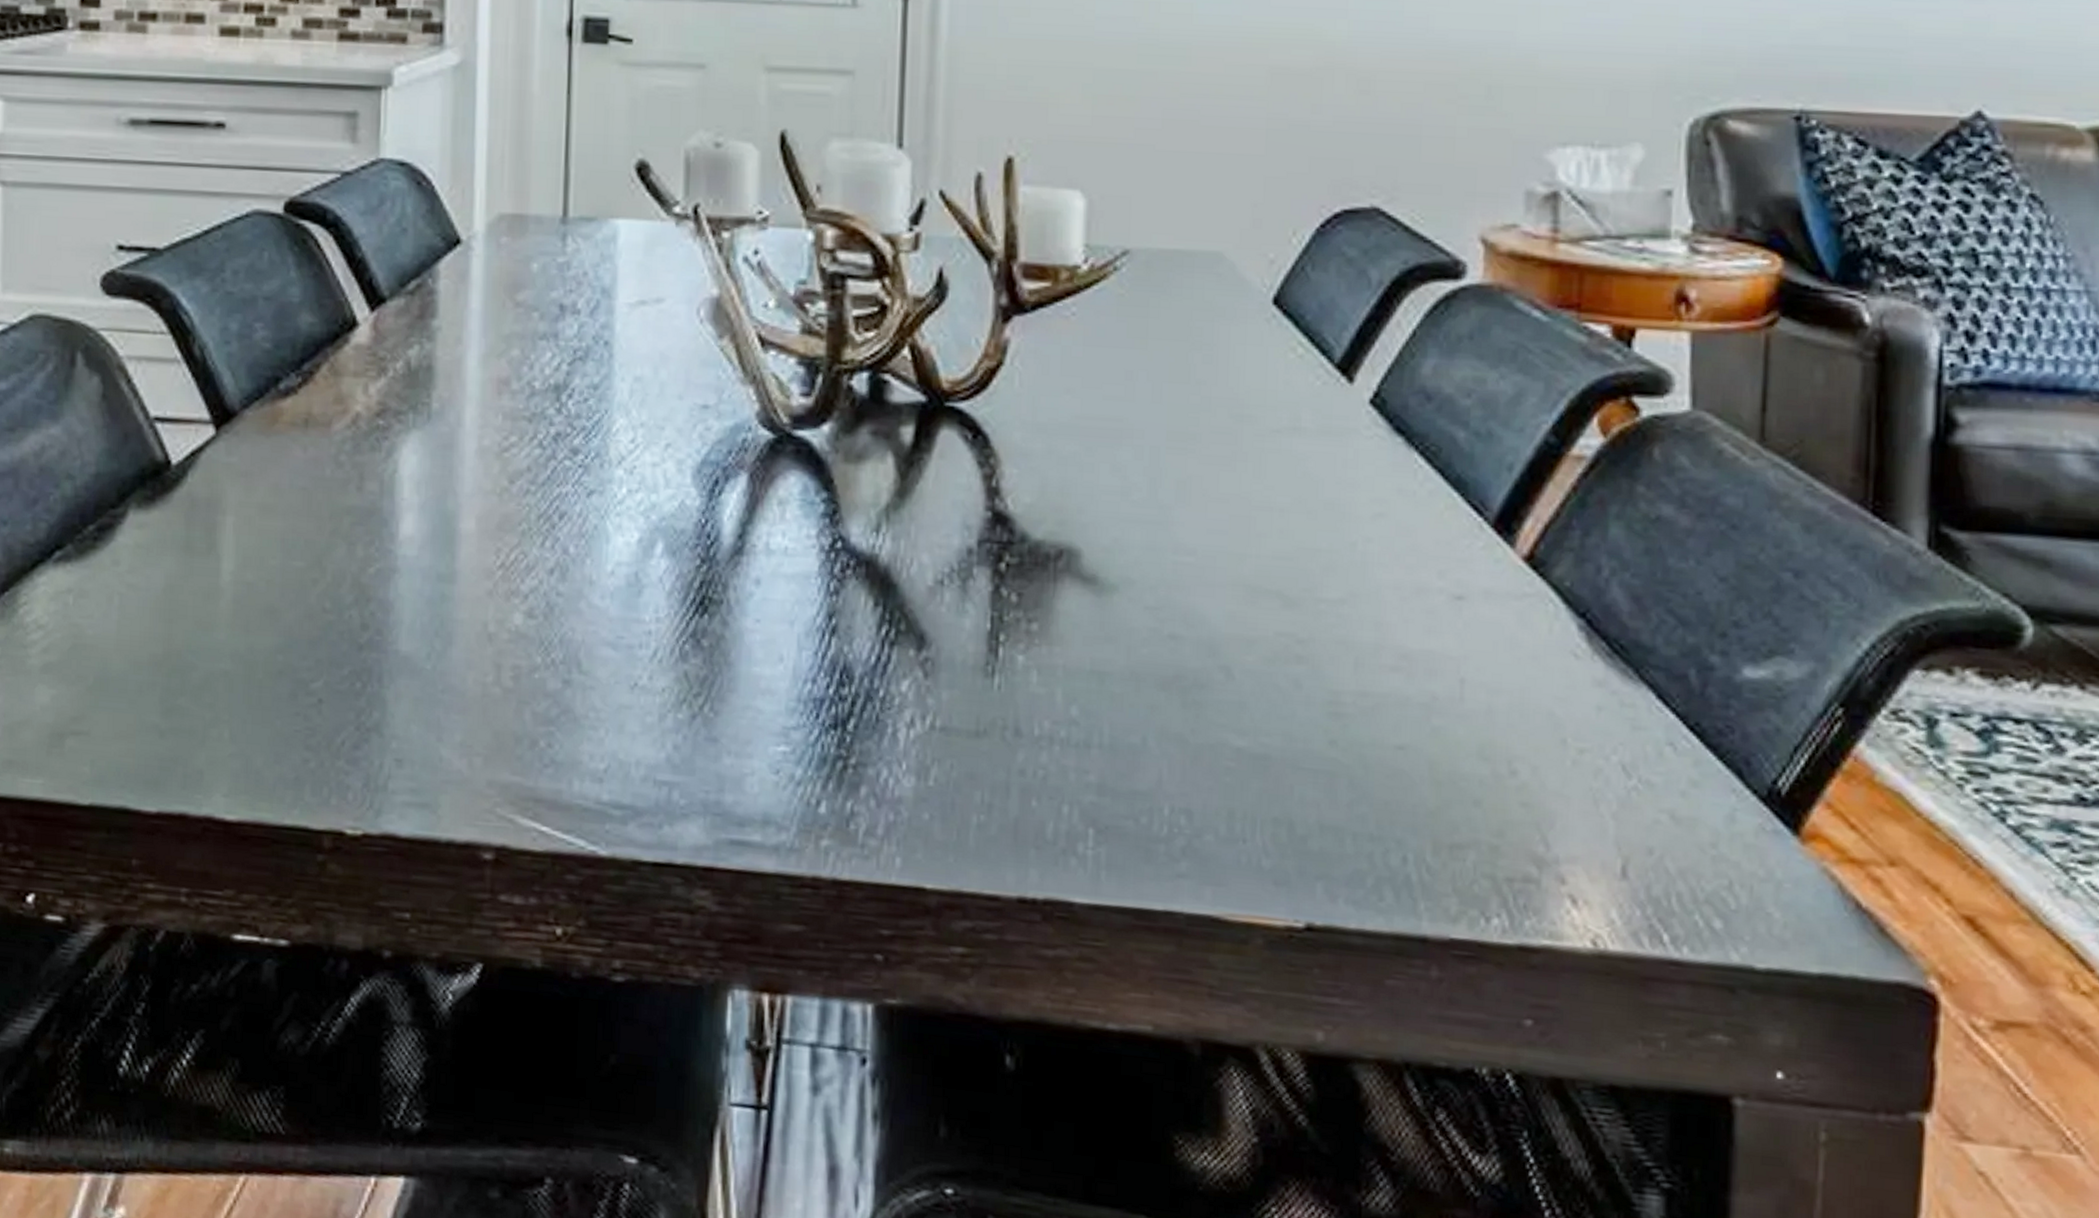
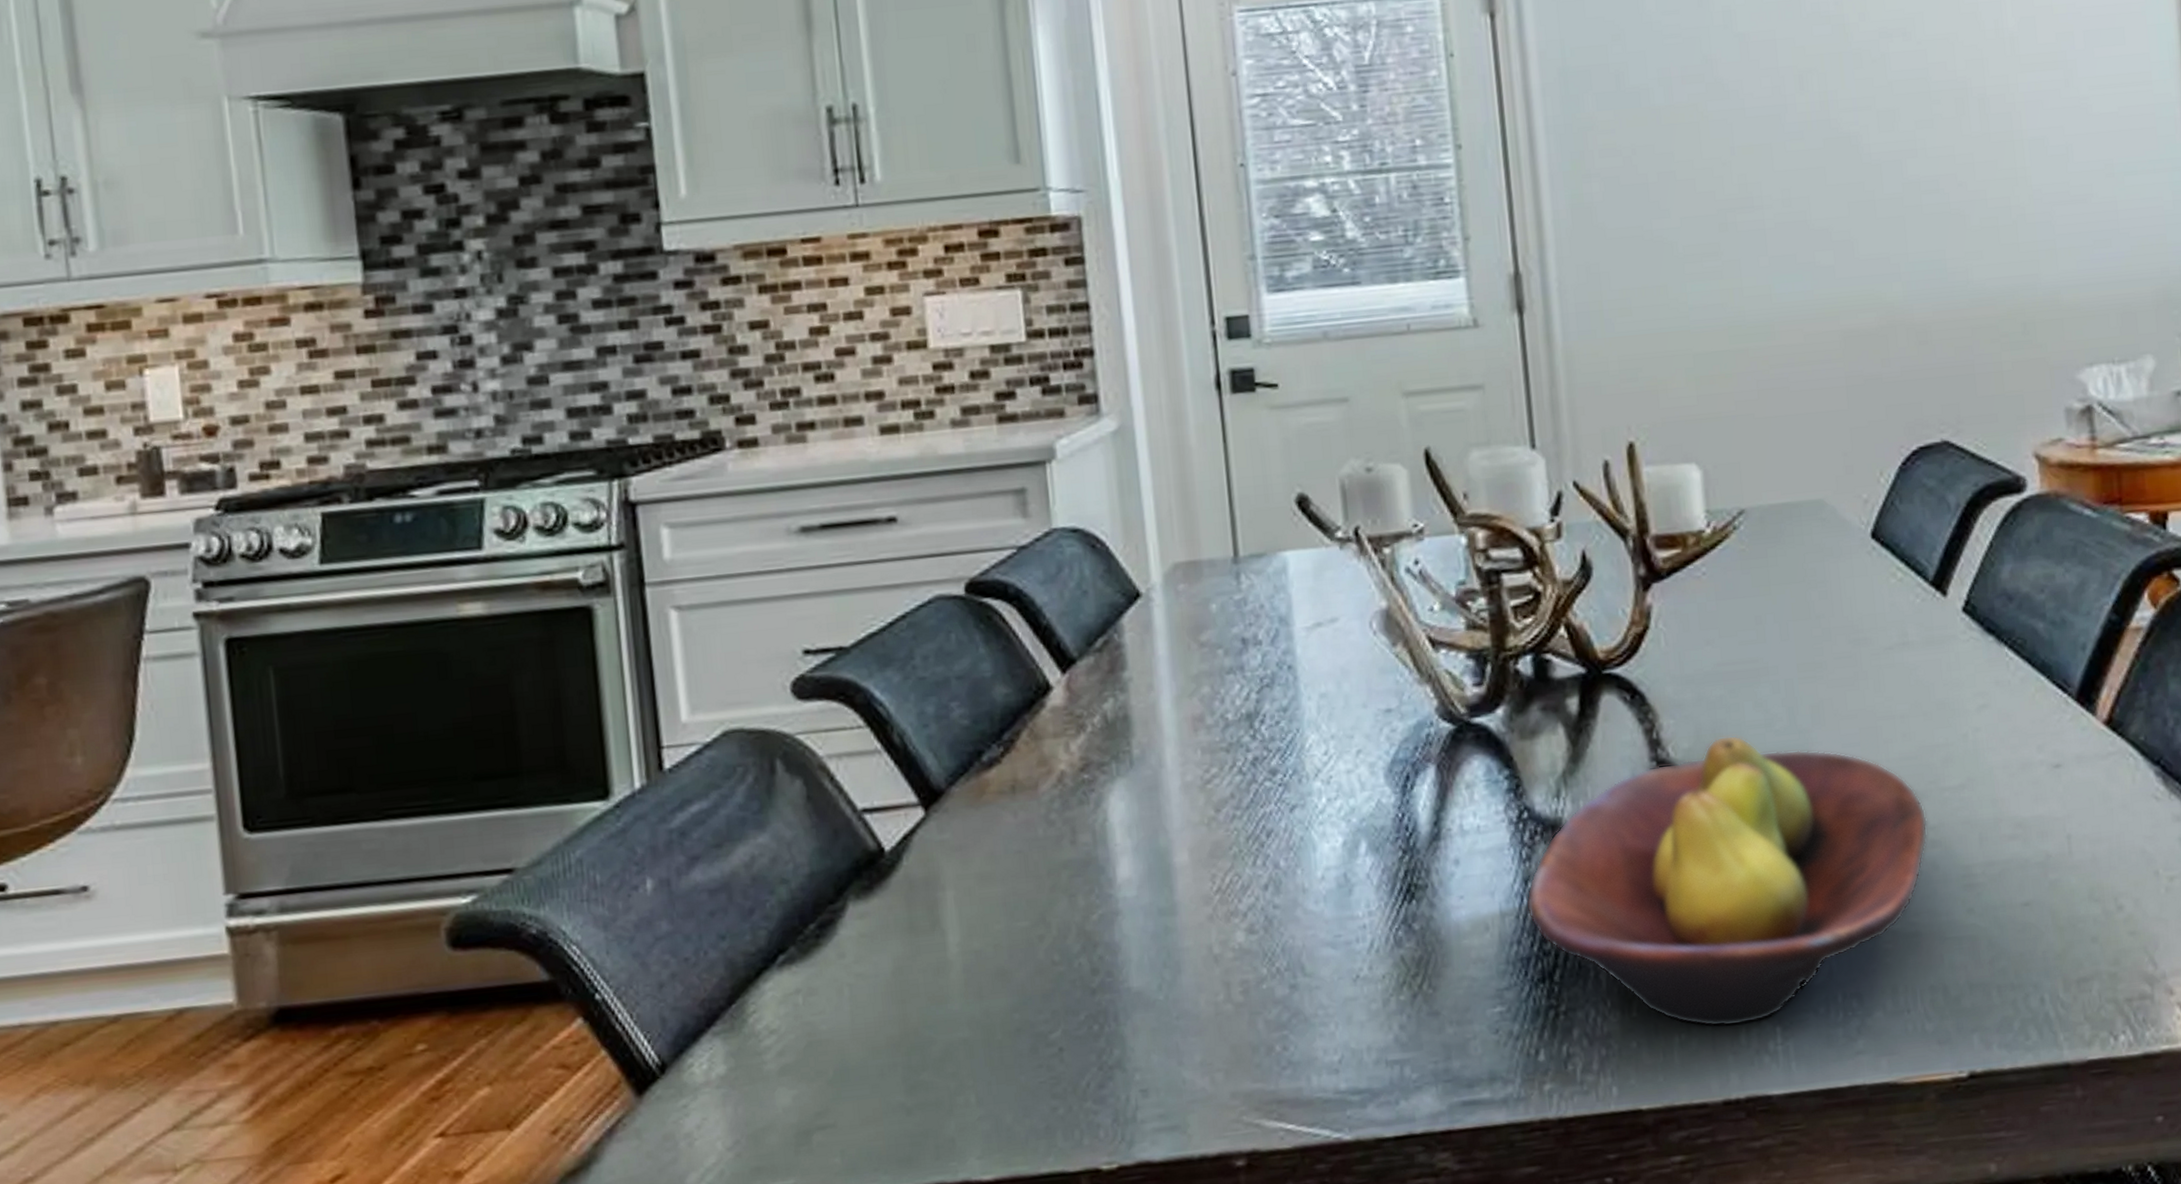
fruit bowl: none [826,496,1296,819] -> present [1525,735,1928,1027]

